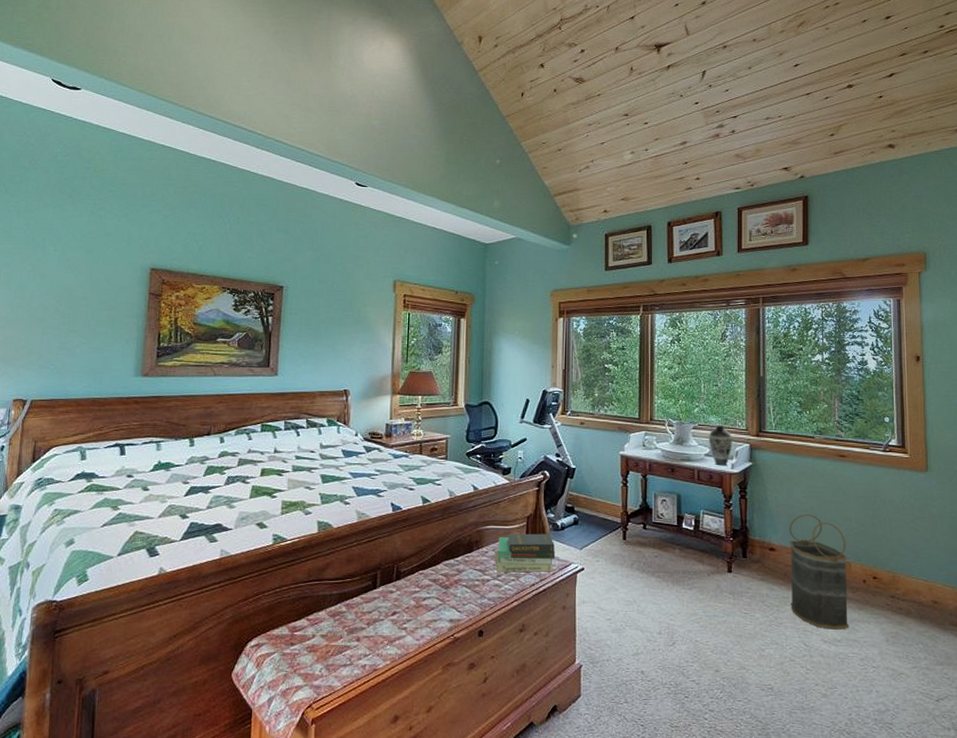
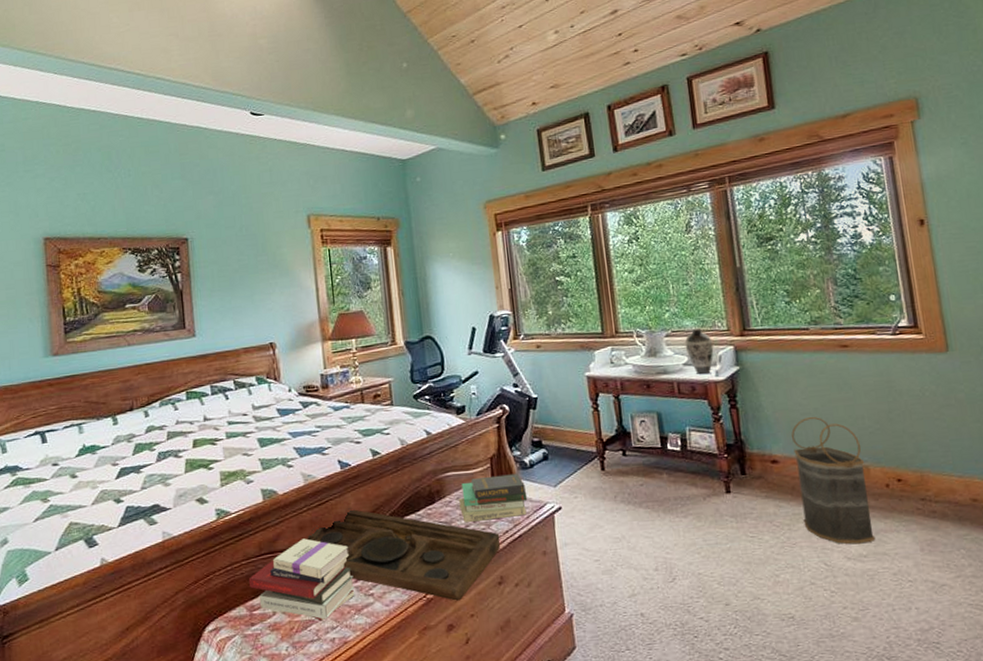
books: none [295,570,390,648] -> present [249,538,355,621]
decorative tray: none [323,548,527,643] -> present [277,508,501,601]

